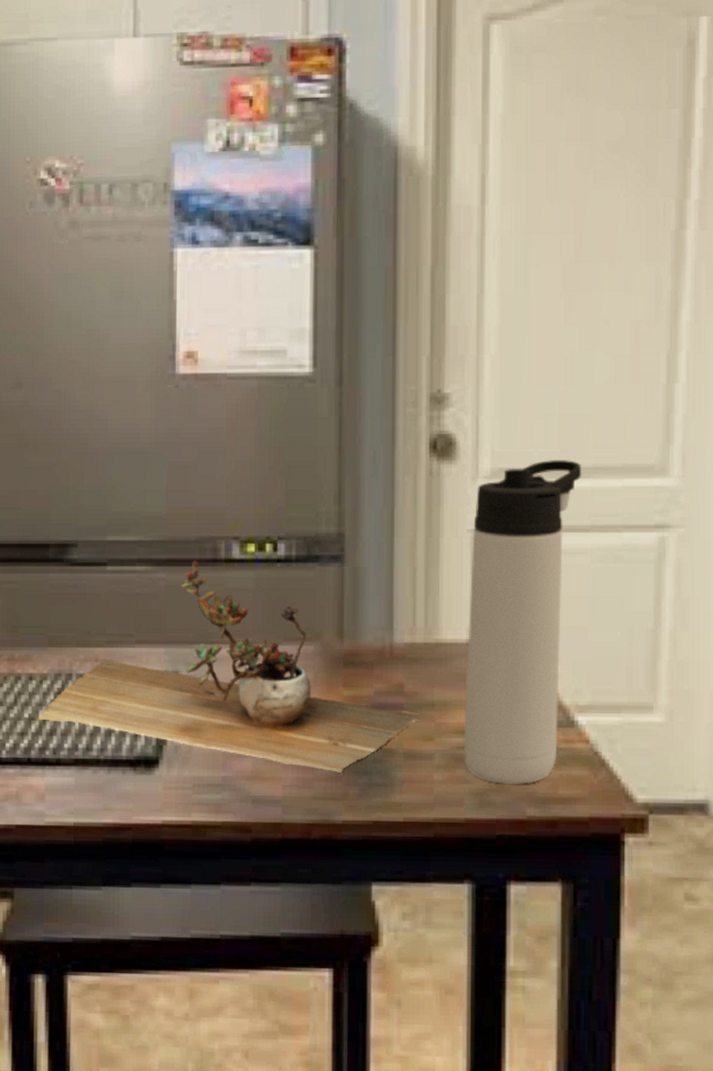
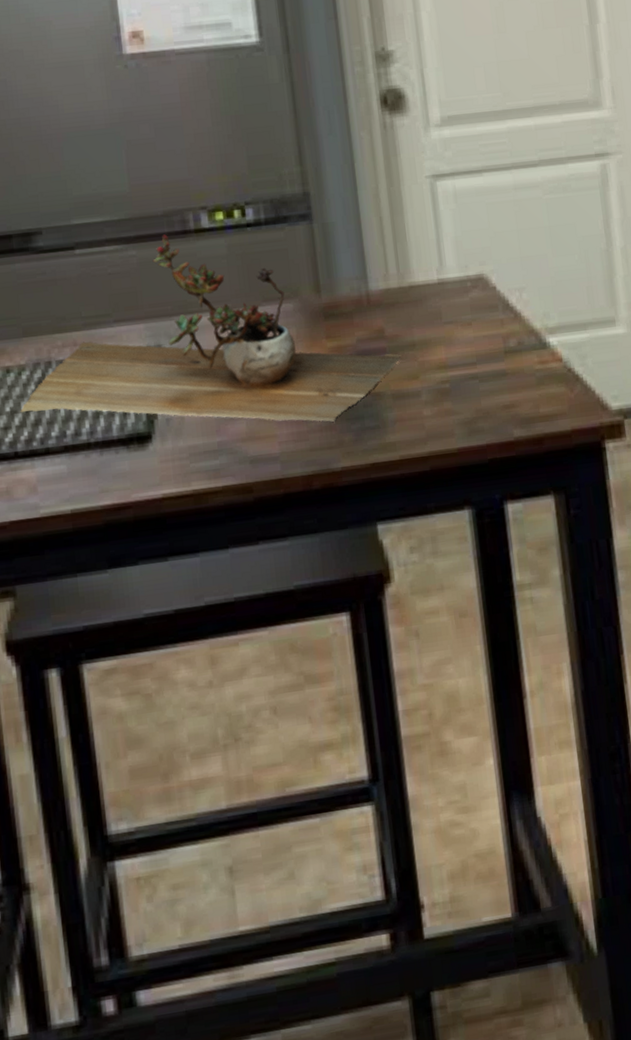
thermos bottle: present [463,460,582,784] -> none [429,102,535,411]

